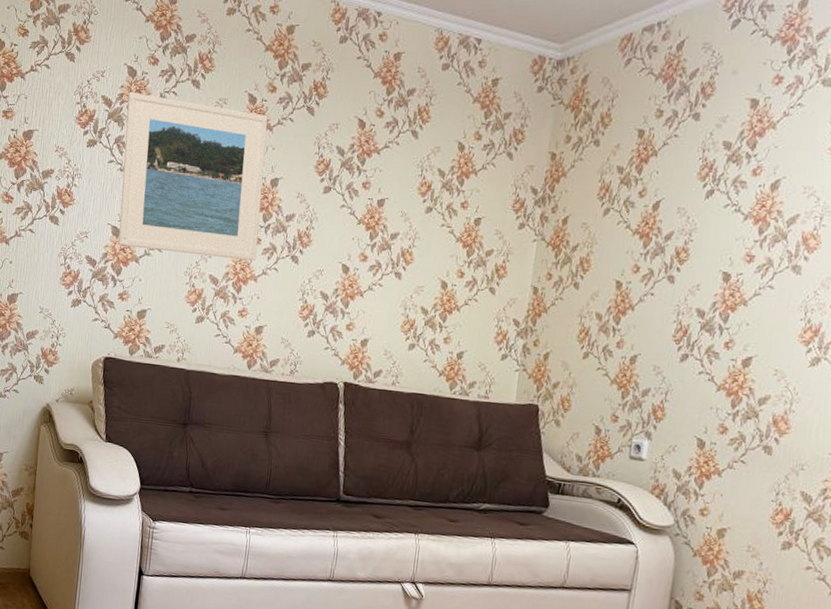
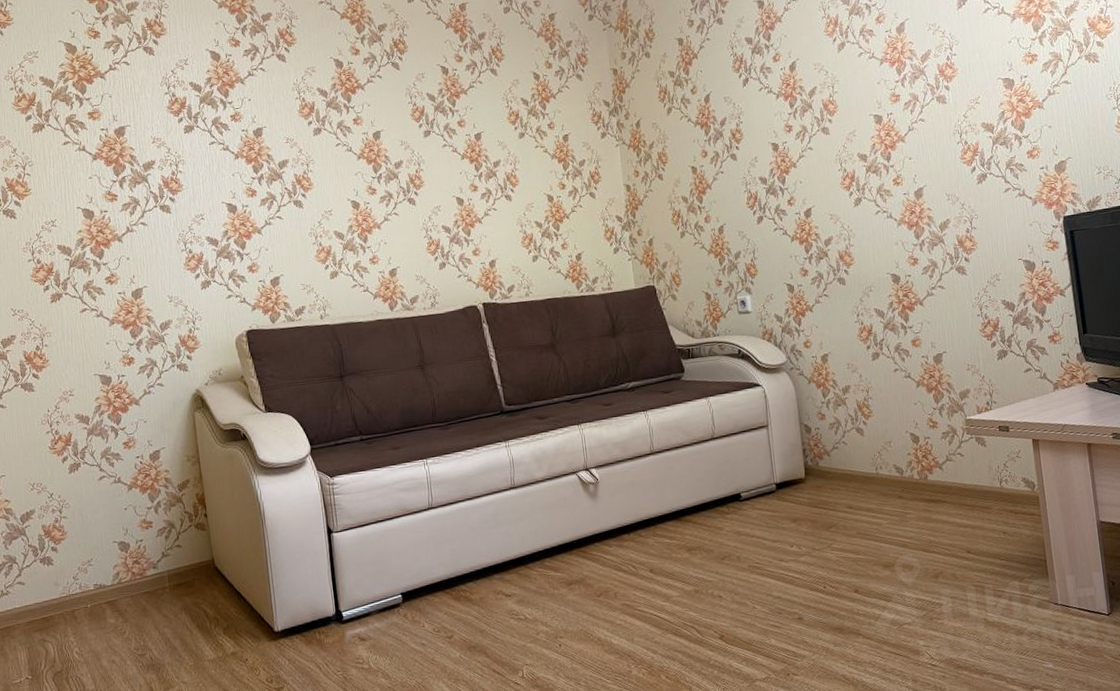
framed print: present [118,91,268,261] -> none [216,74,376,221]

